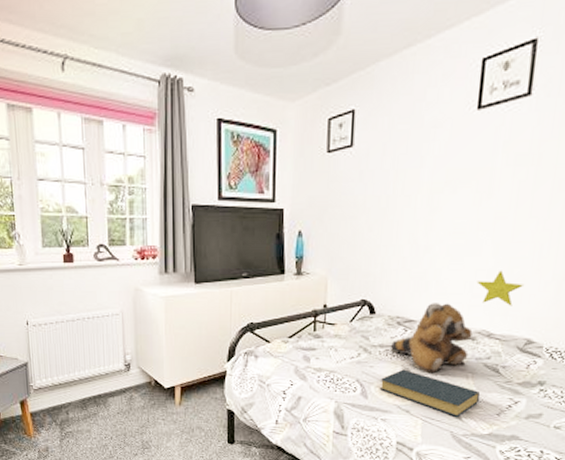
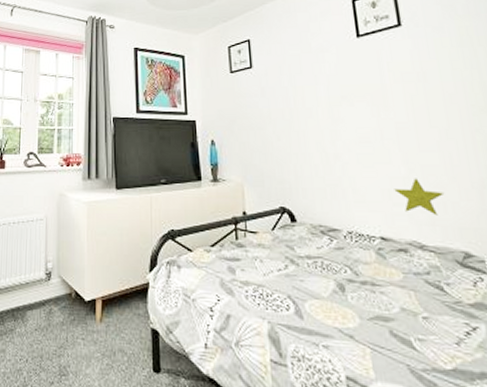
hardback book: present [379,369,481,417] -> none [313,284,431,346]
teddy bear: present [390,303,473,373] -> none [317,211,405,289]

